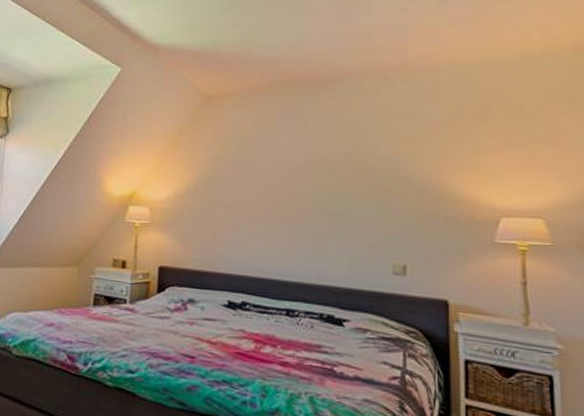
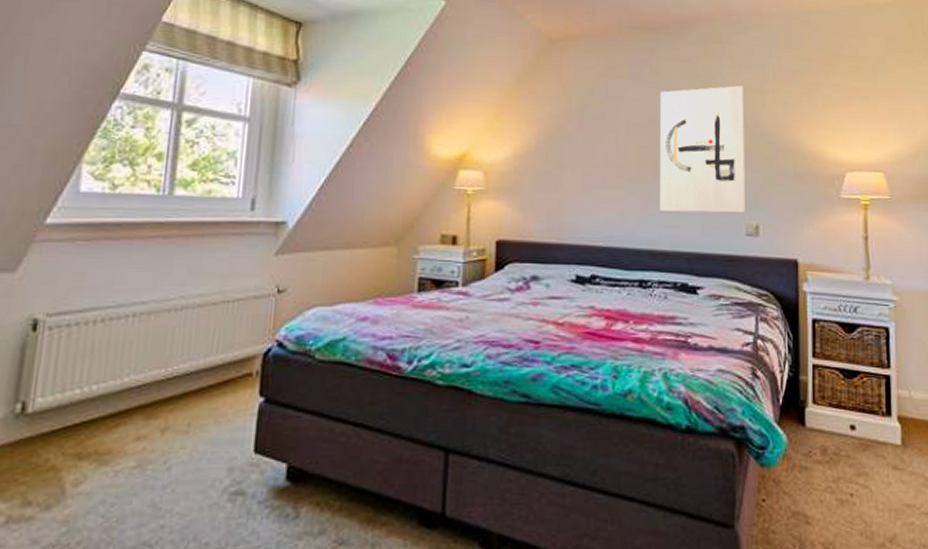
wall art: none [307,134,393,253] -> present [659,85,746,214]

